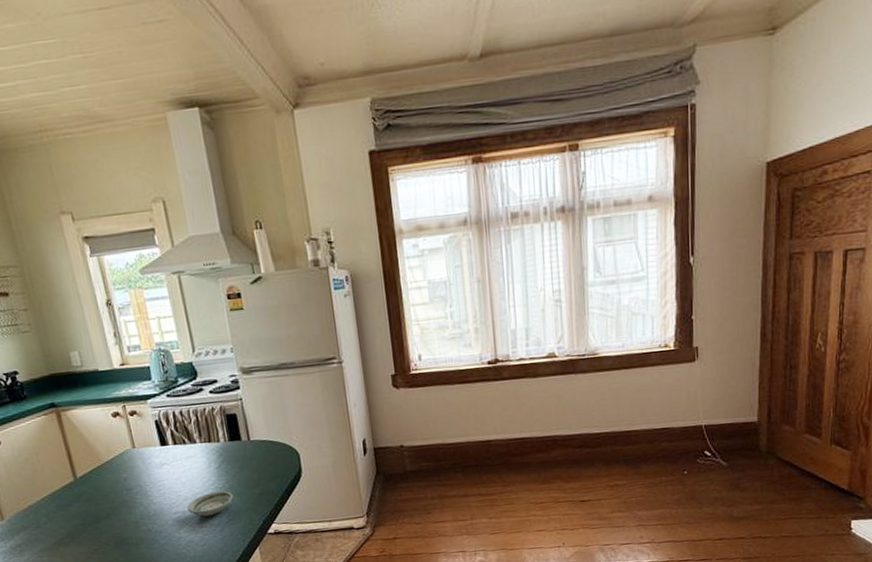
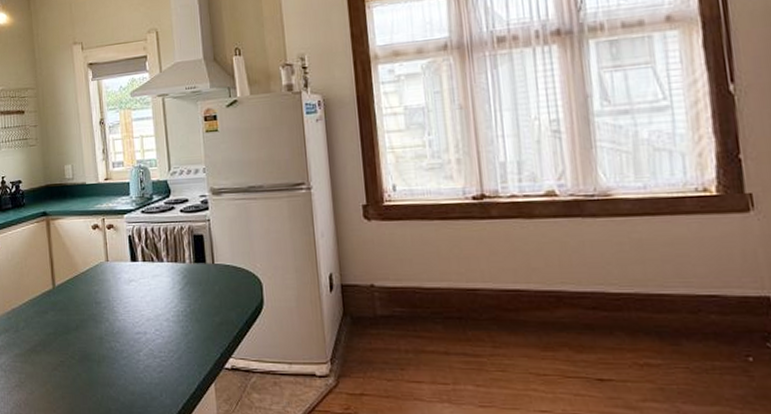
saucer: present [187,491,234,517] -> none [148,316,194,341]

